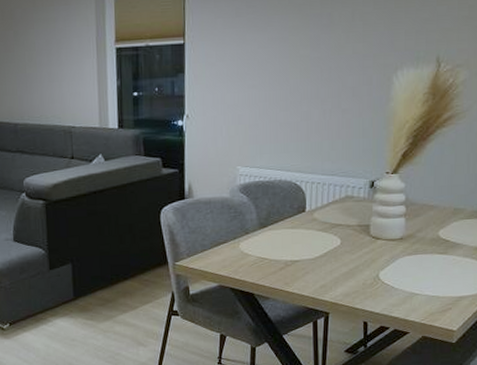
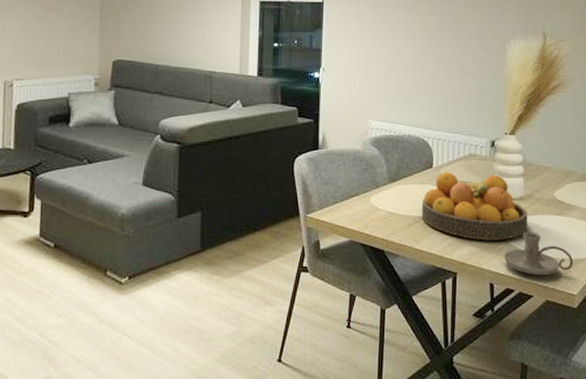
fruit bowl: none [293,215,408,281] -> present [421,172,528,241]
candle holder: none [380,271,454,314] -> present [504,232,573,276]

